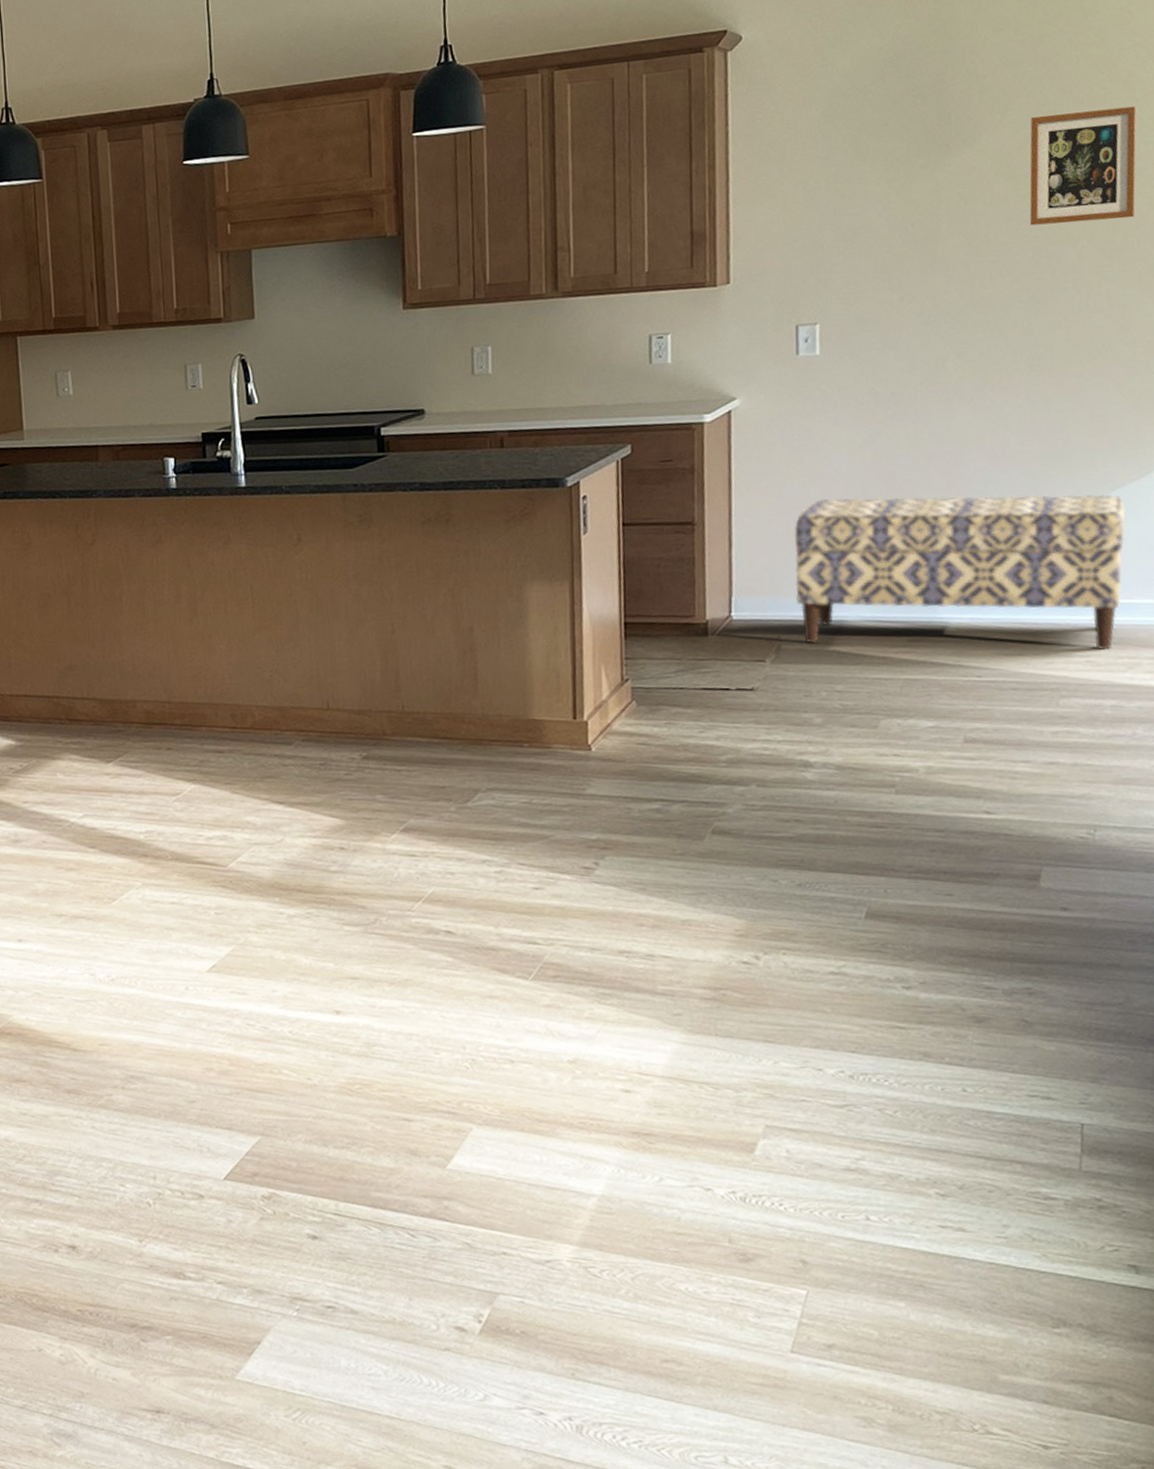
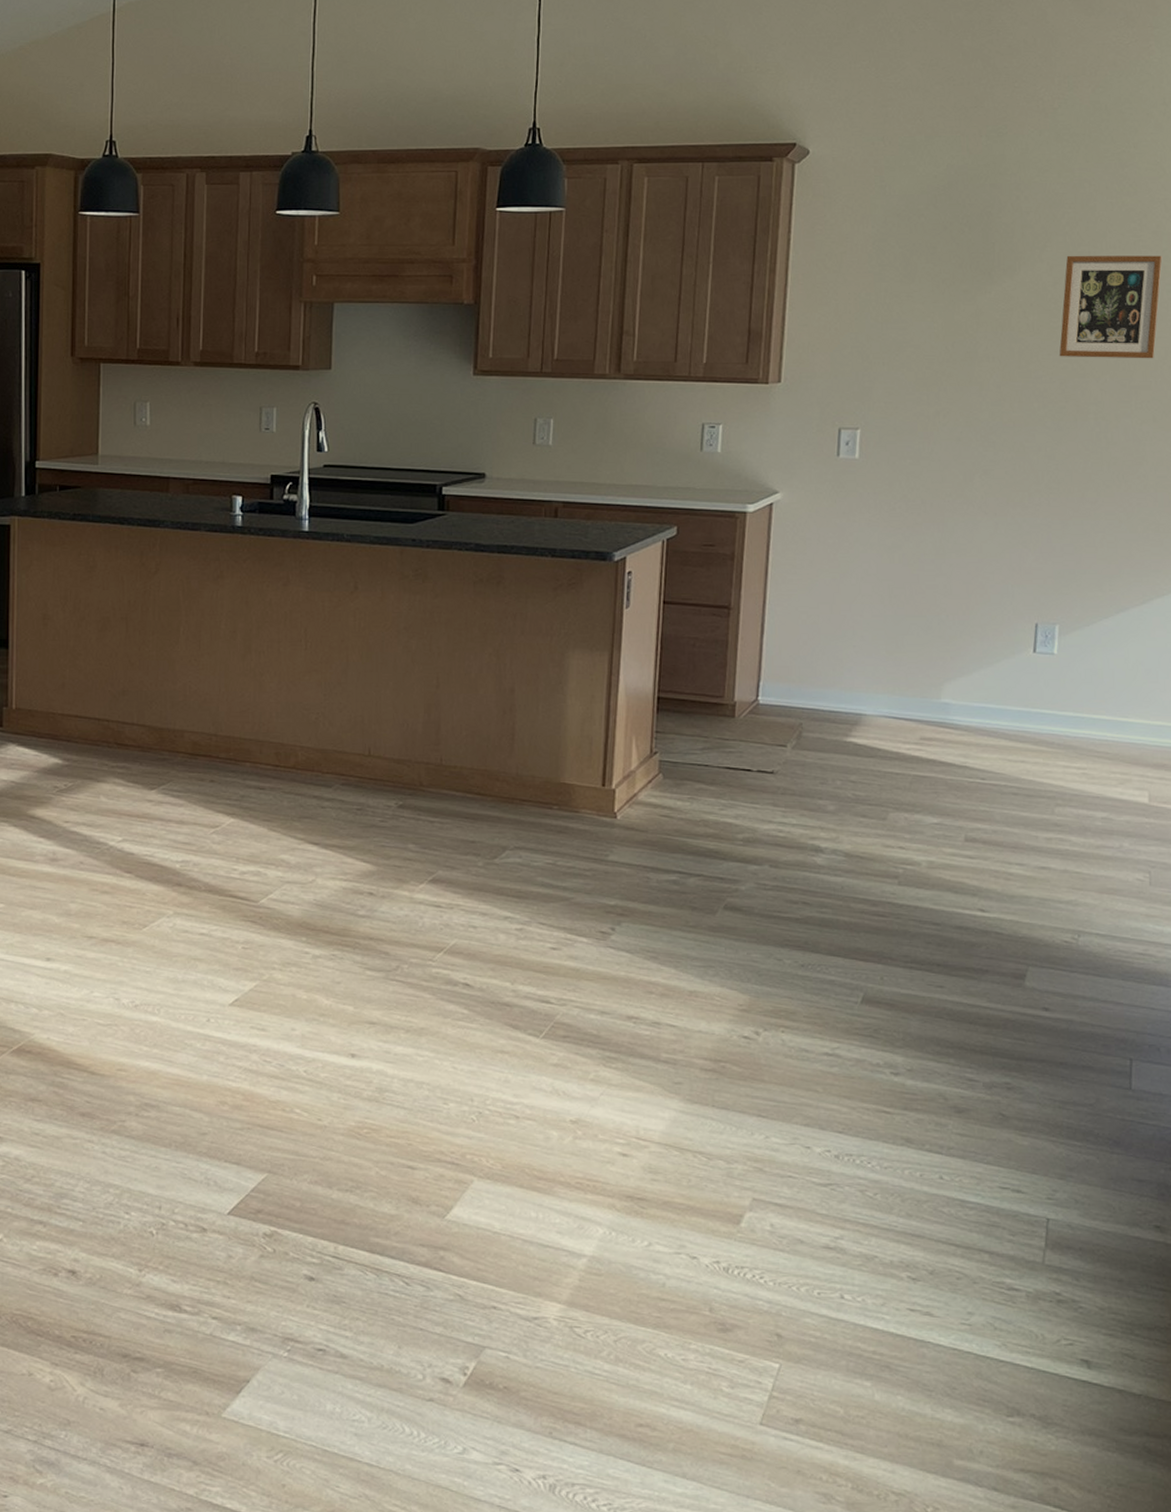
bench: present [793,494,1127,650] -> none [819,595,1127,763]

